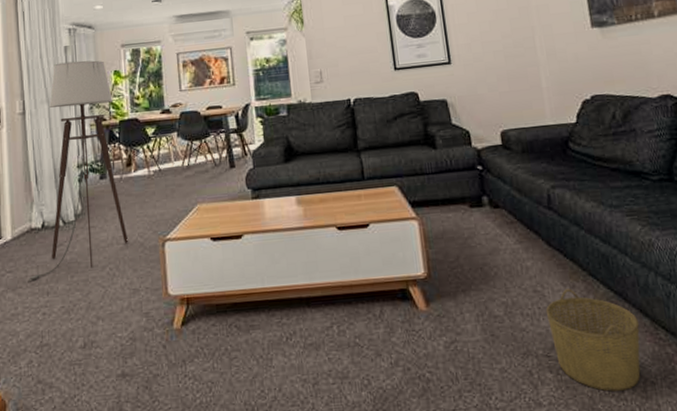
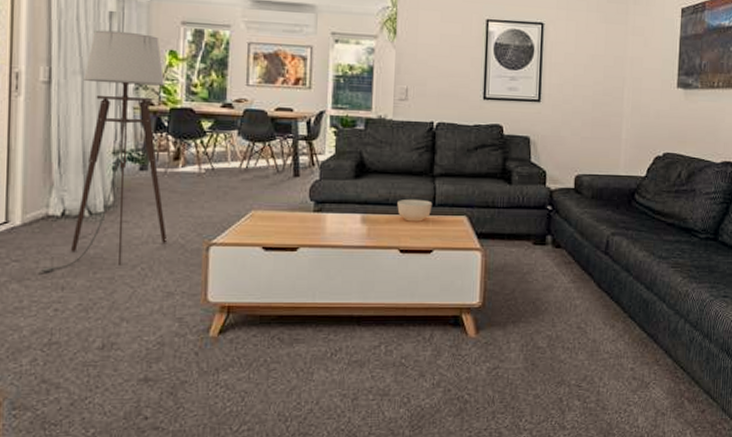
bowl: none [328,174,362,199] -> present [397,198,433,223]
basket: present [545,289,641,392] -> none [584,328,663,419]

